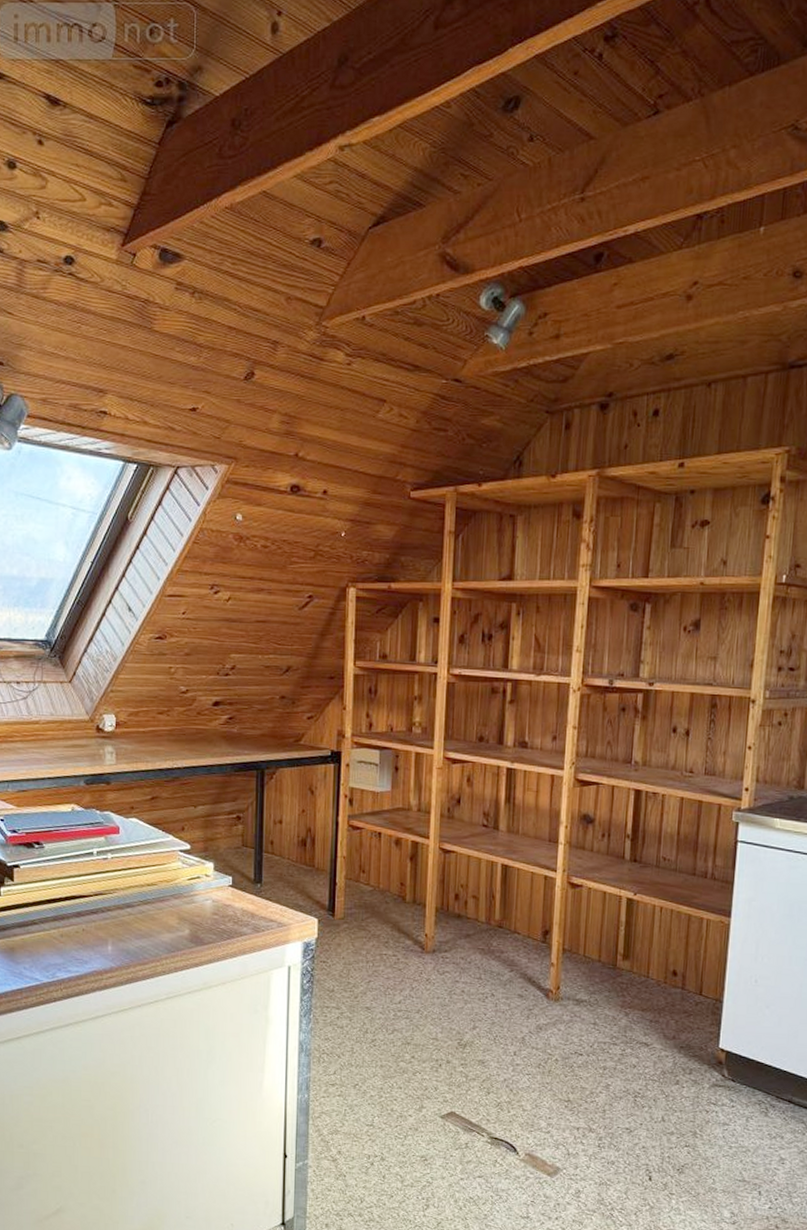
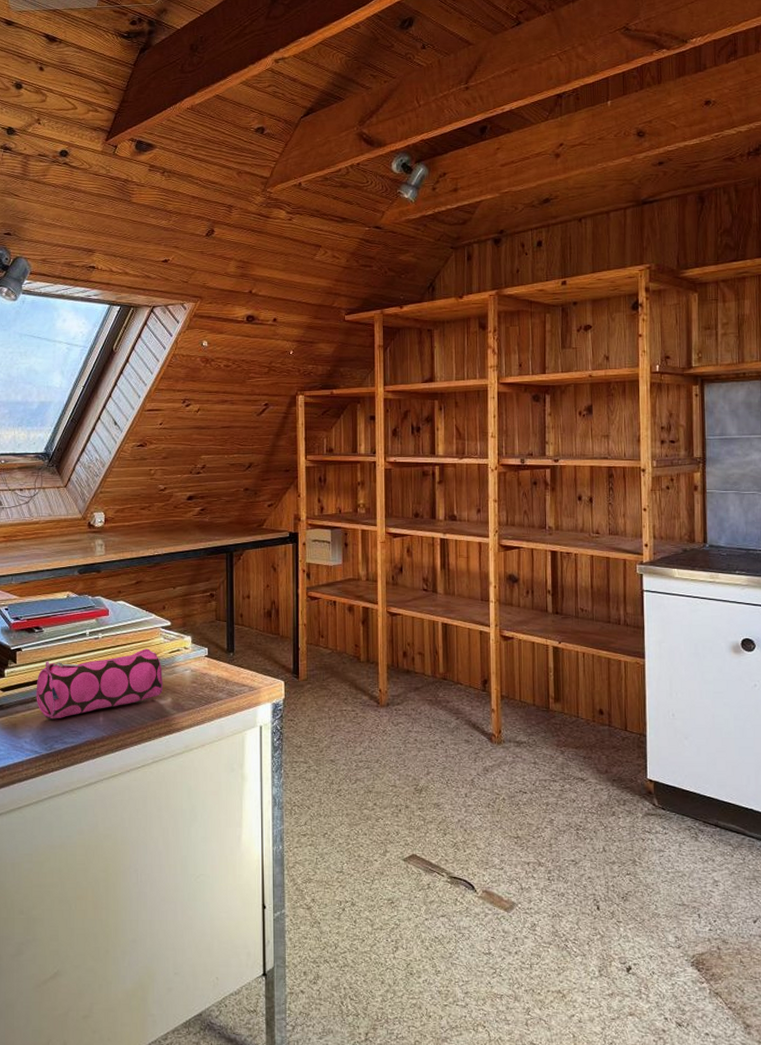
pencil case: none [36,873,181,945] -> present [36,648,164,718]

